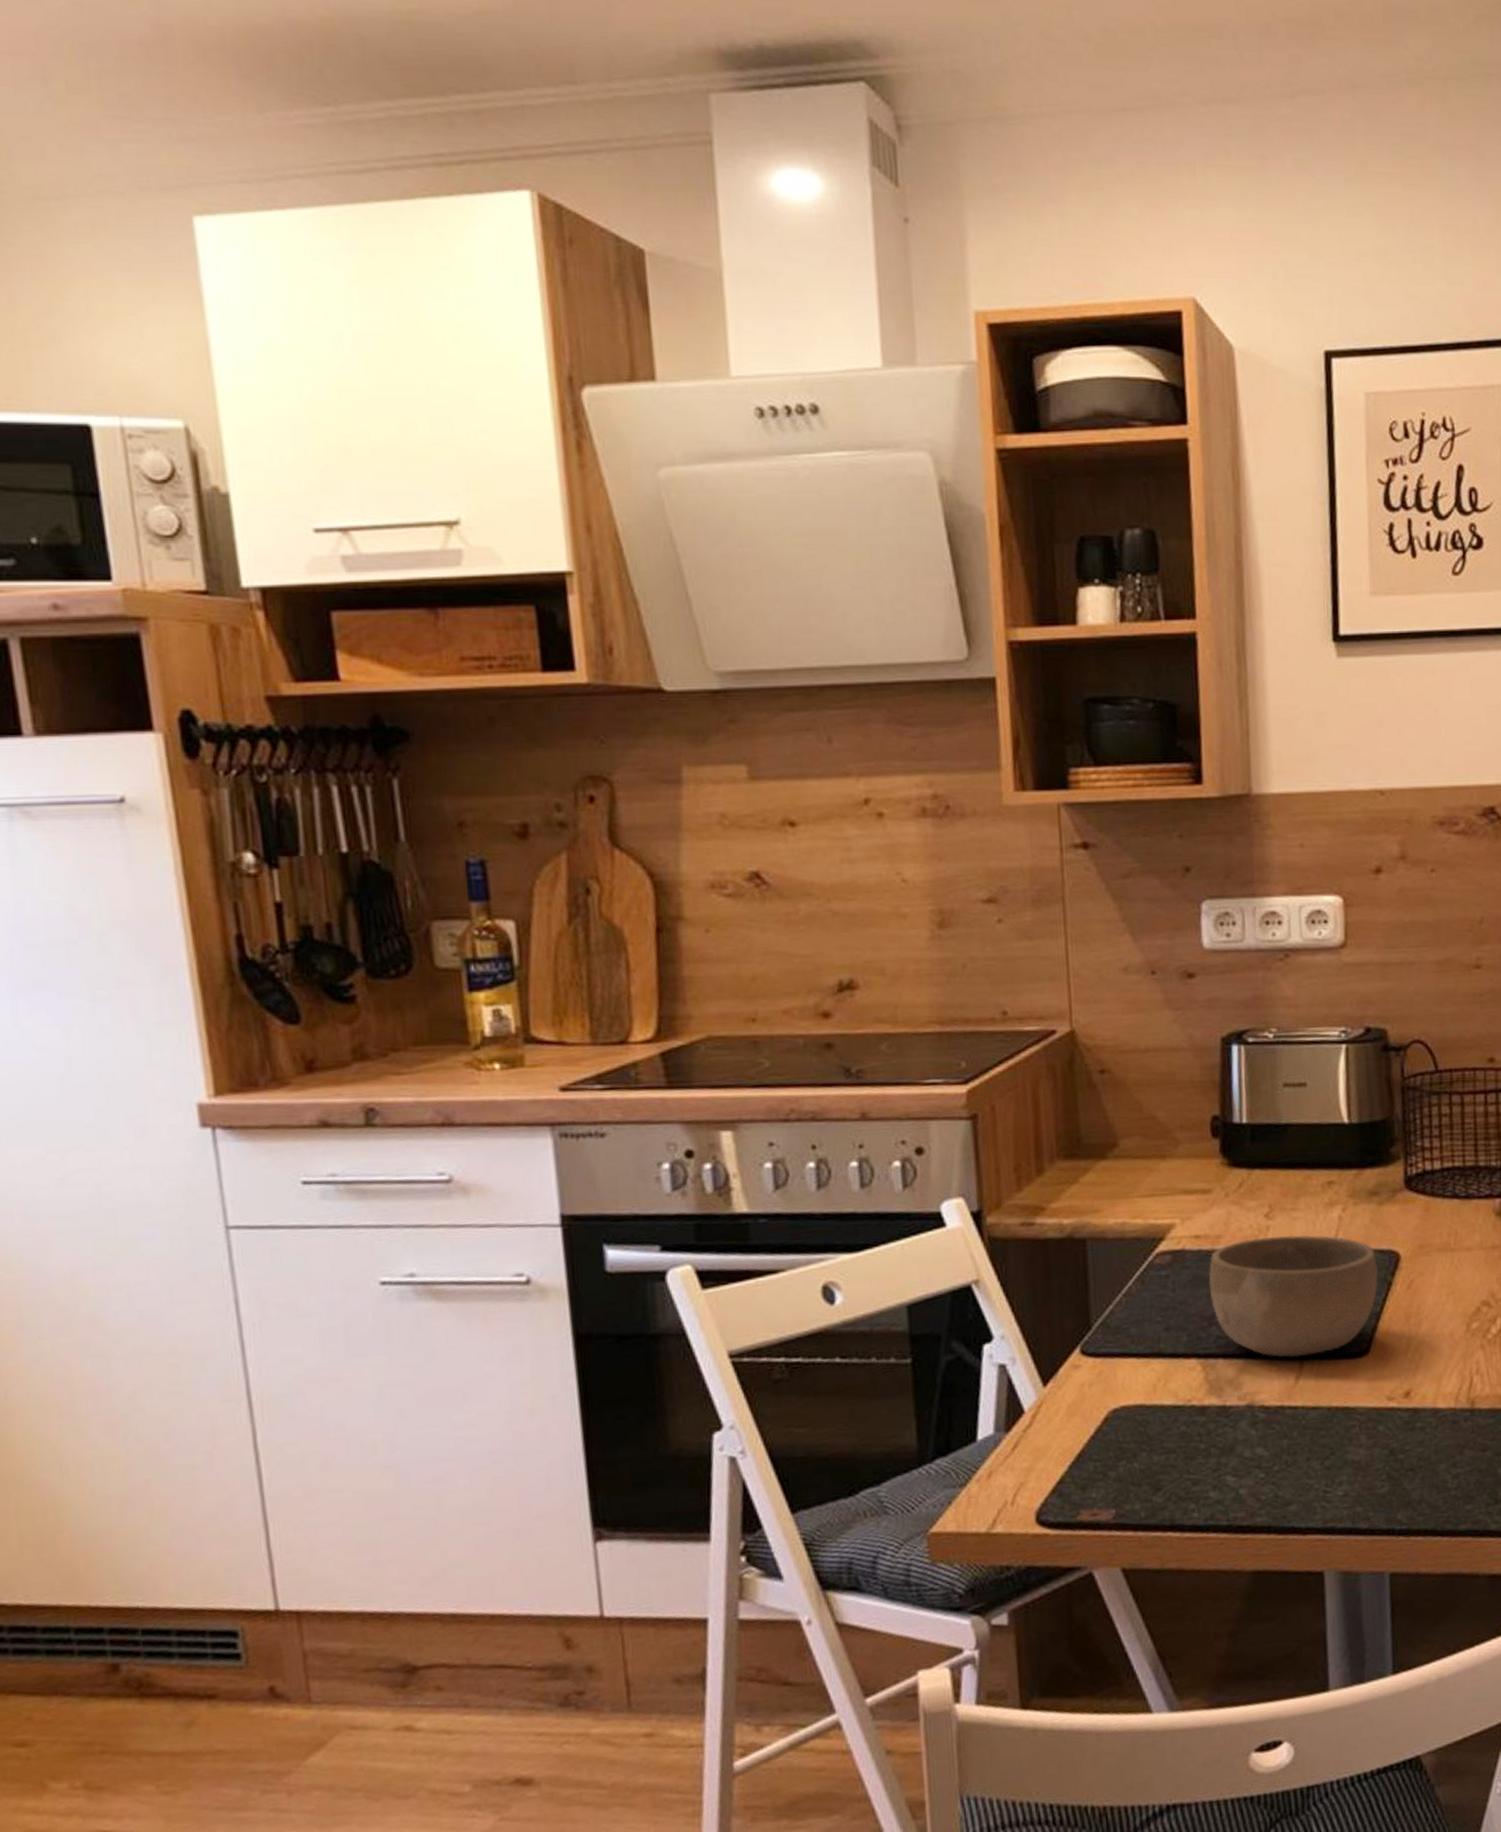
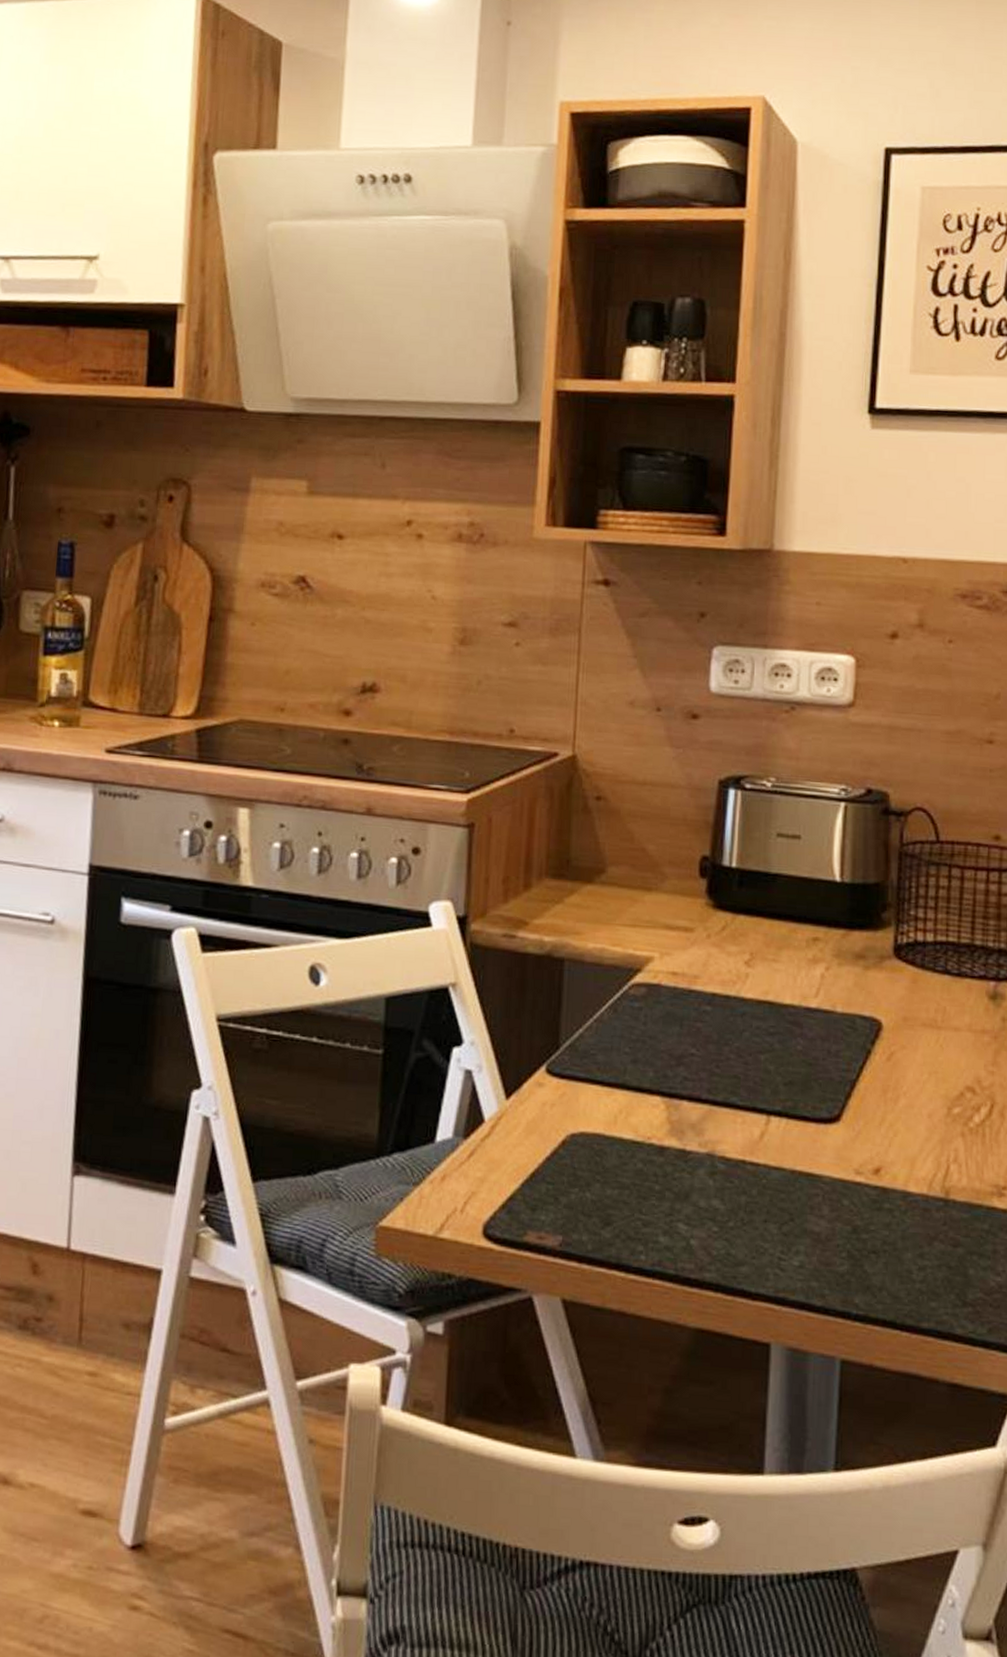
bowl: present [1208,1234,1378,1358] -> none [681,983,857,1113]

